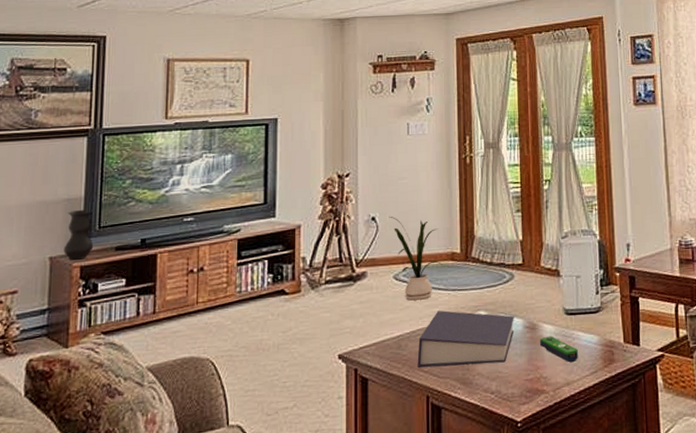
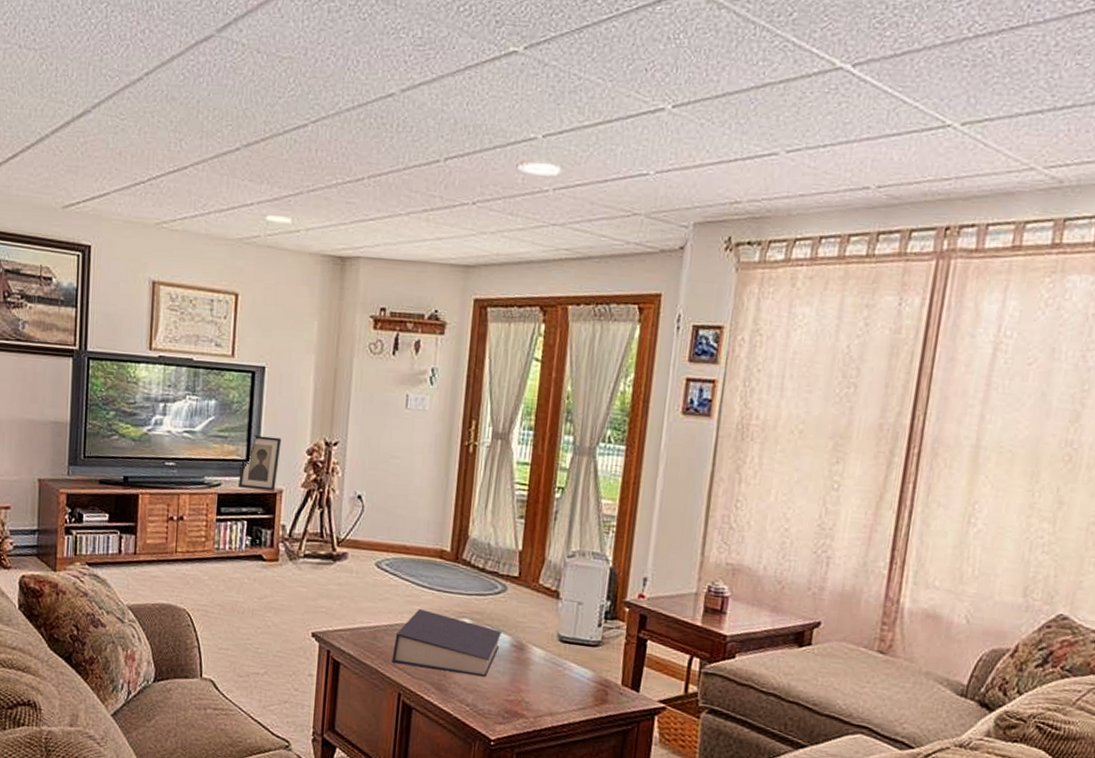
vase: present [63,209,94,260] -> none [51,435,79,487]
picture frame: none [258,178,297,230] -> present [239,435,282,491]
house plant: present [389,216,443,301] -> none [376,497,430,594]
game controller: present [540,336,578,363] -> none [526,660,568,694]

